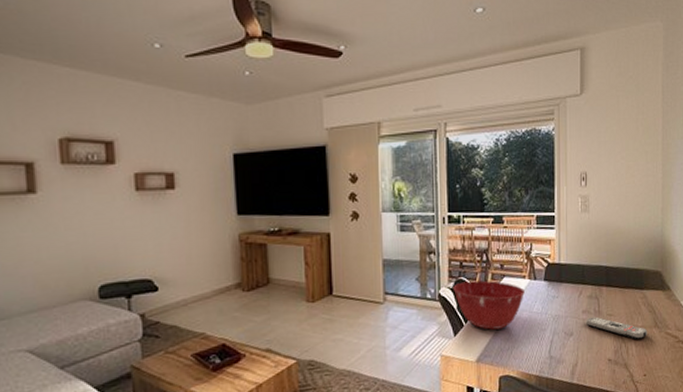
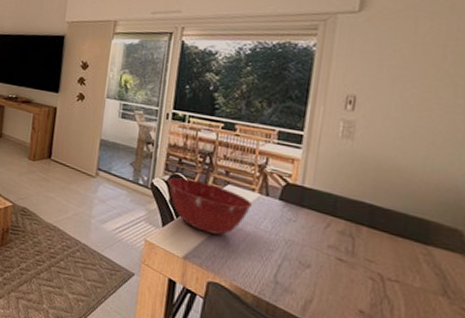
remote control: present [585,316,648,339] -> none [330,255,430,303]

